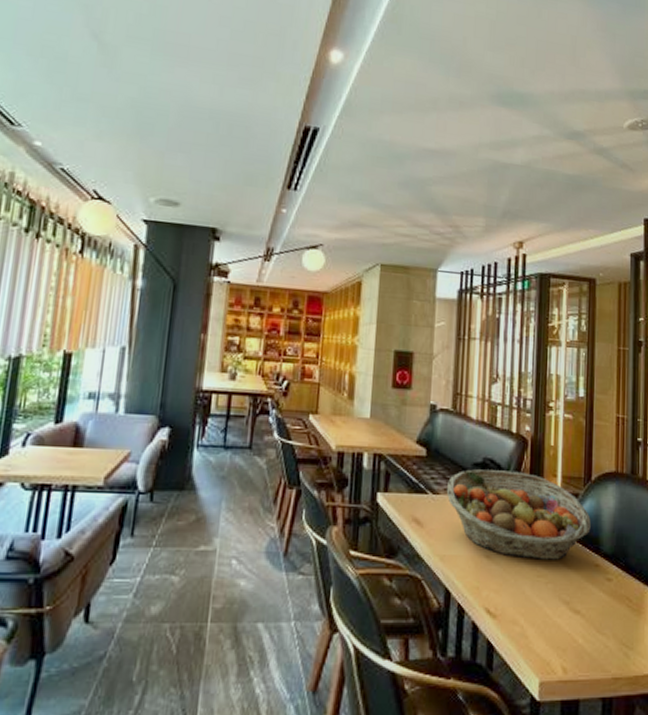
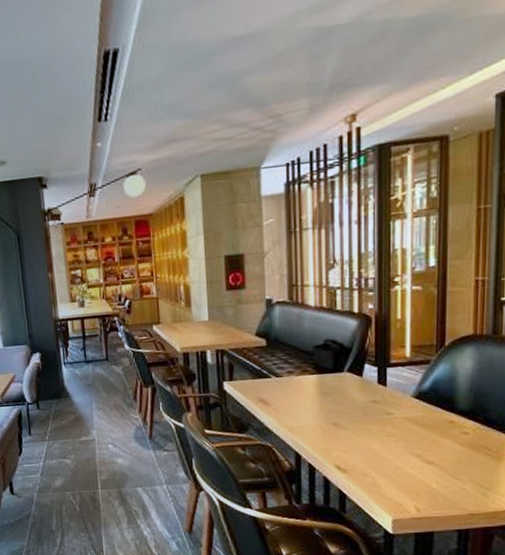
fruit basket: present [446,469,591,560] -> none [289,347,445,423]

